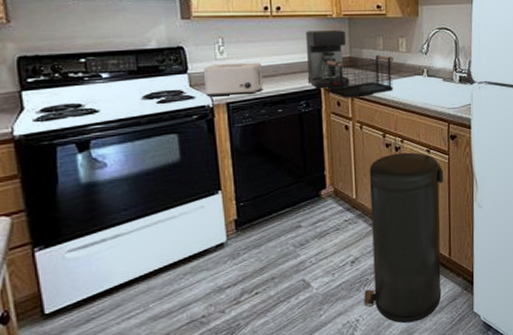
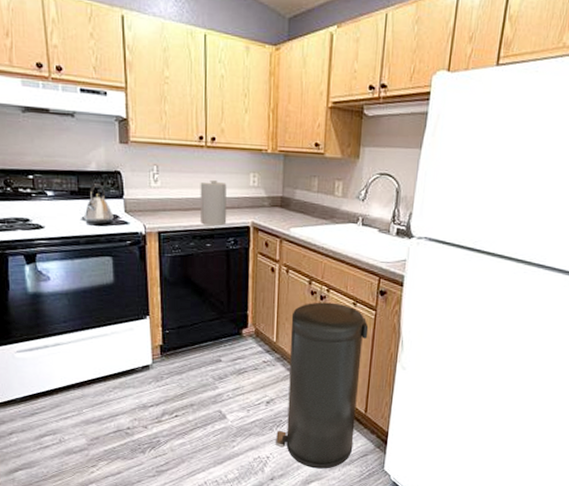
kettle: none [144,60,178,104] -> present [84,182,114,226]
toaster: present [203,62,263,97] -> none [138,191,194,227]
paper towel holder: none [268,48,298,91] -> present [200,180,227,226]
coffee maker: present [305,30,350,89] -> none [237,165,280,228]
dish rack: present [324,55,394,98] -> none [256,197,328,240]

